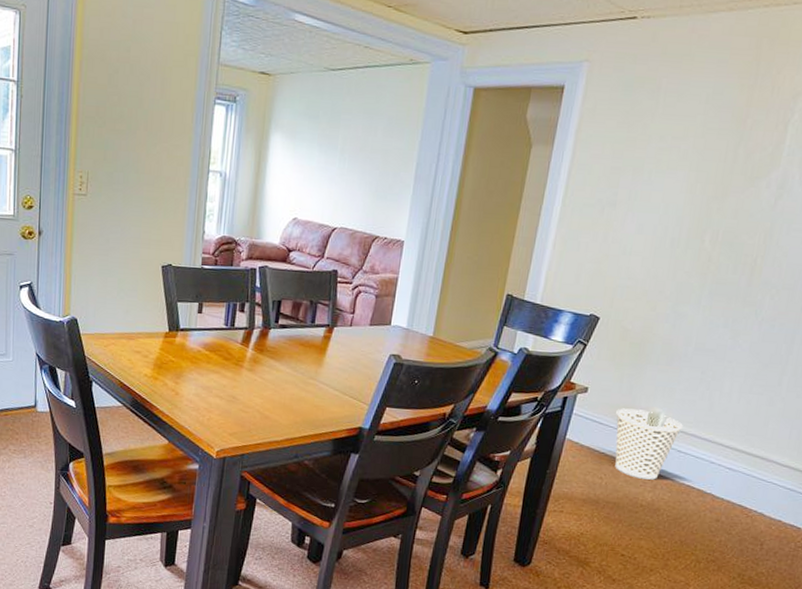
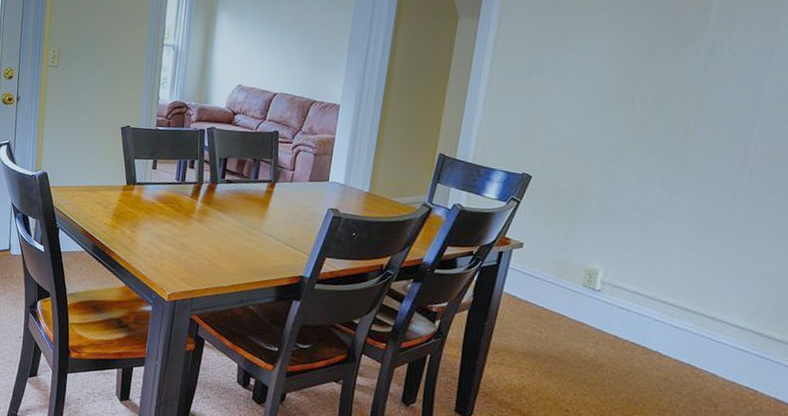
wastebasket: present [615,408,683,480] -> none [553,263,623,336]

